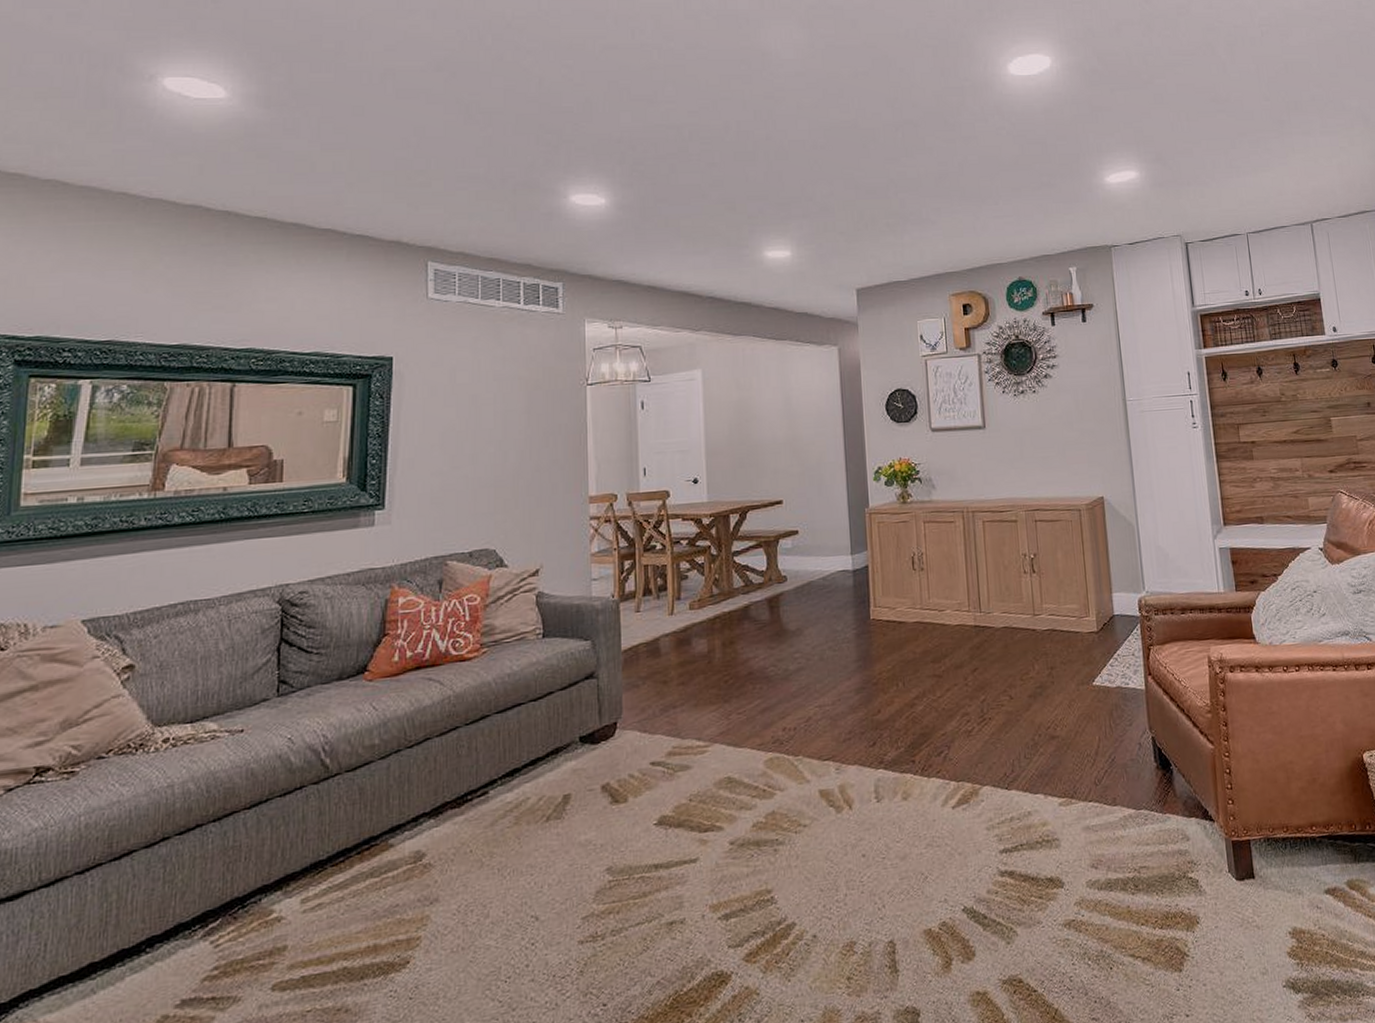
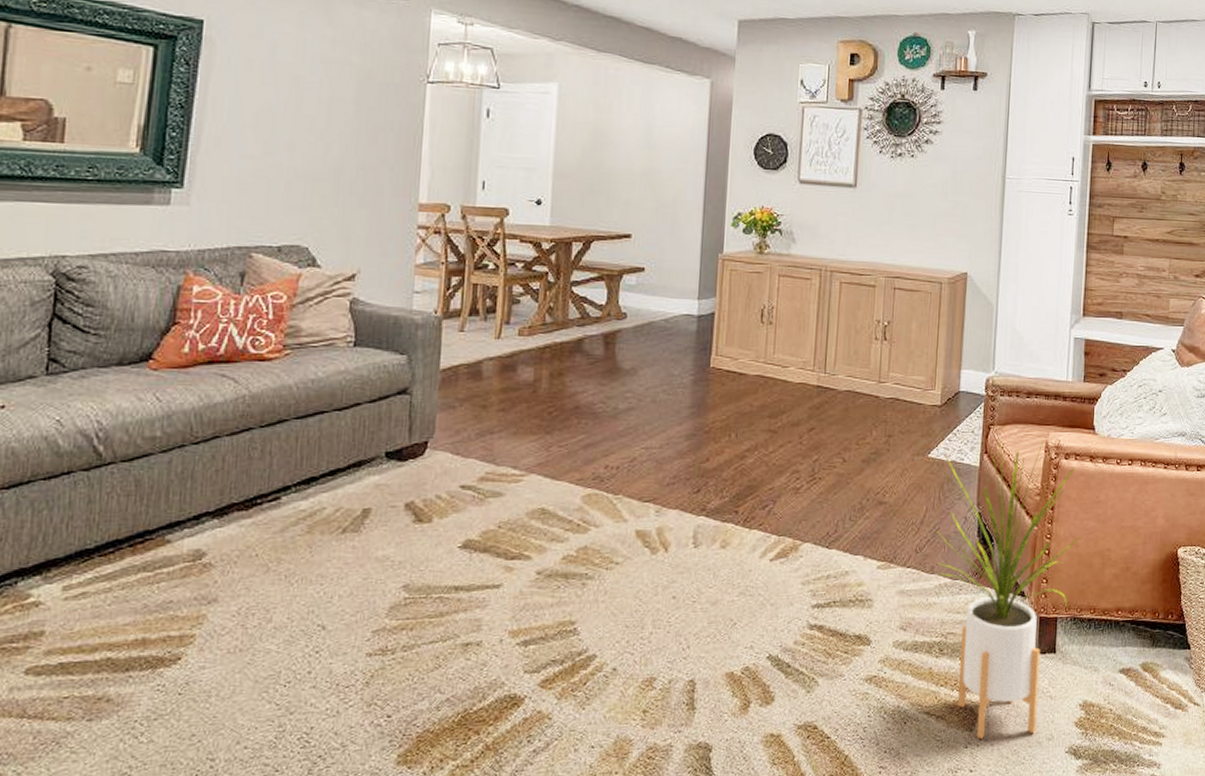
house plant: none [1110,654,1260,979] -> present [936,434,1080,739]

